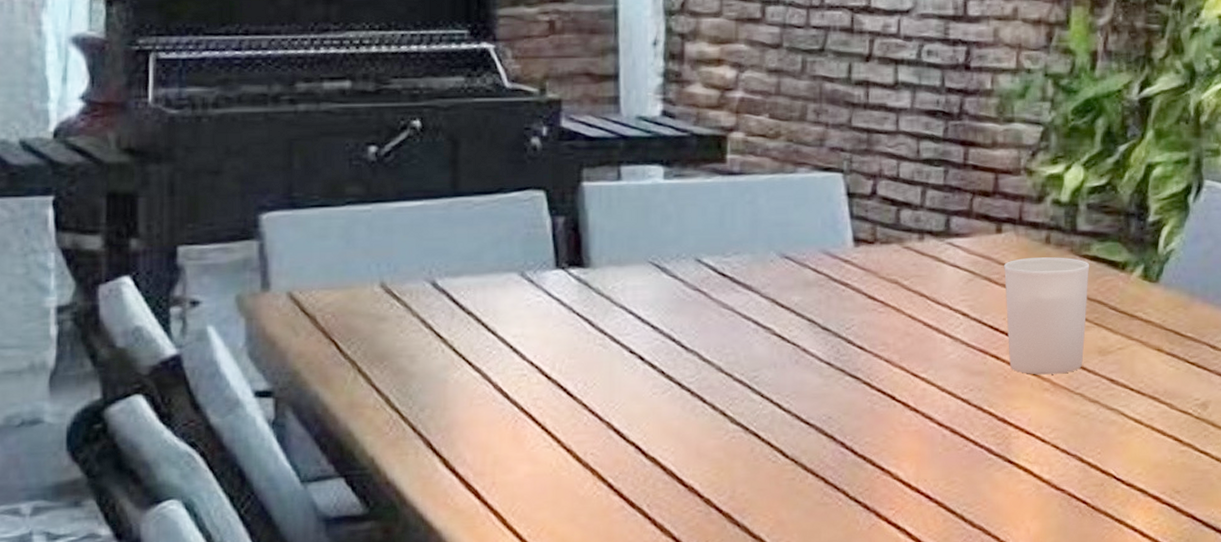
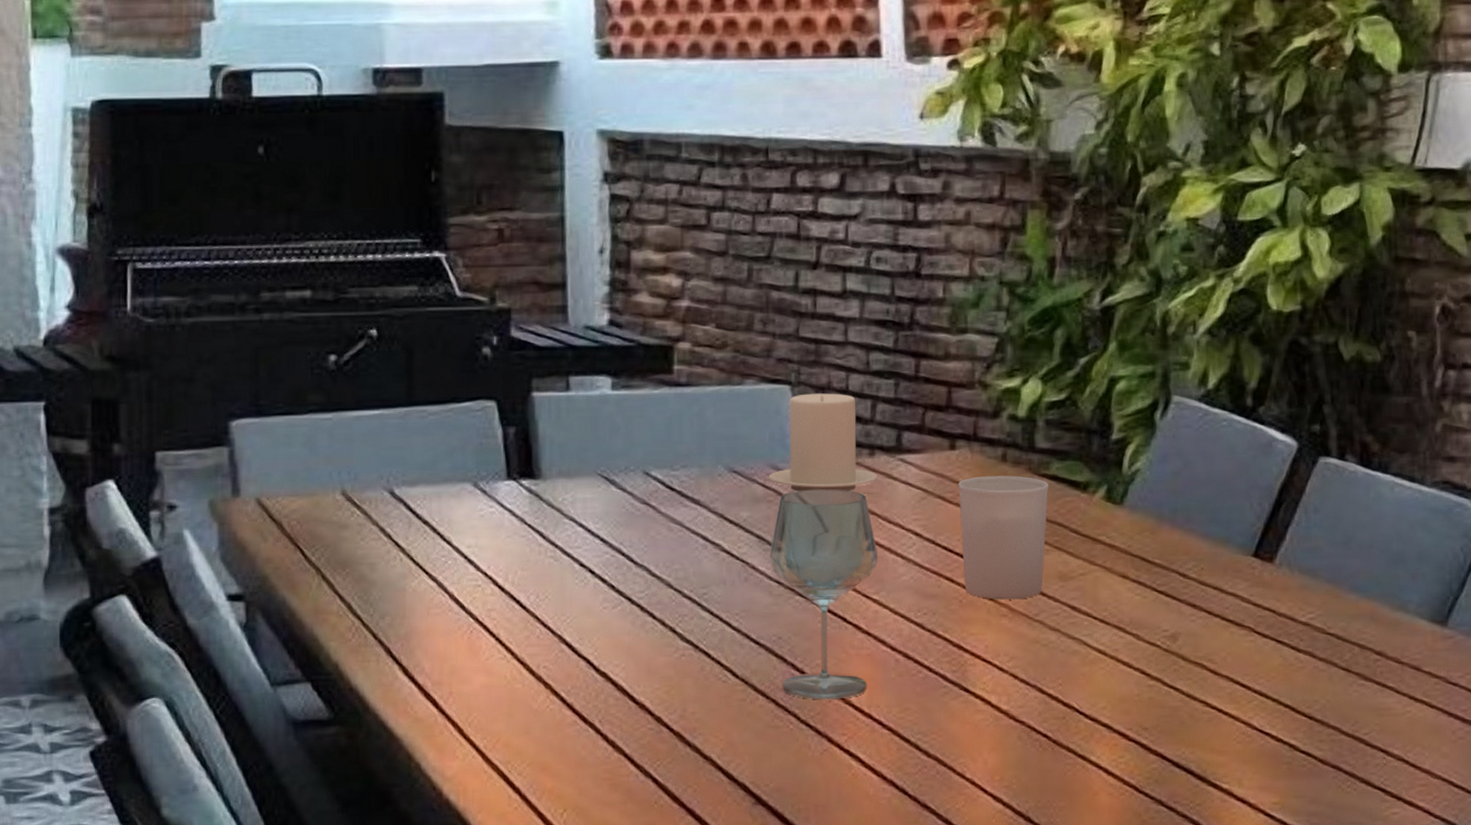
wine glass: none [819,272,927,476] -> present [769,489,879,700]
candle: none [820,180,927,276] -> present [768,393,878,492]

